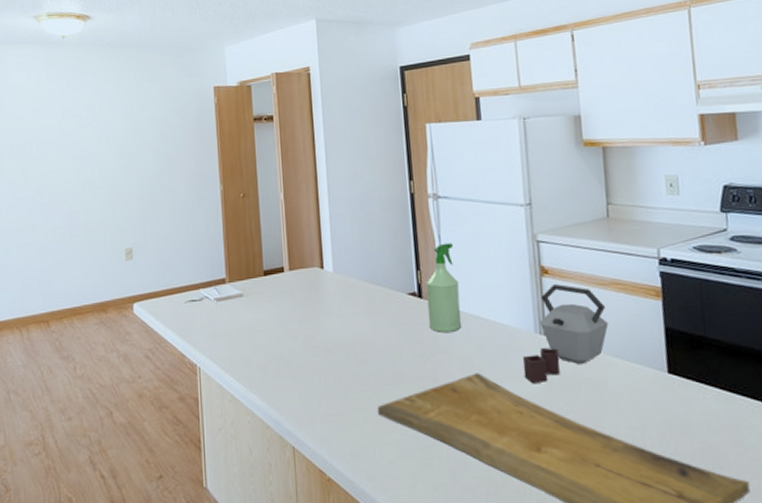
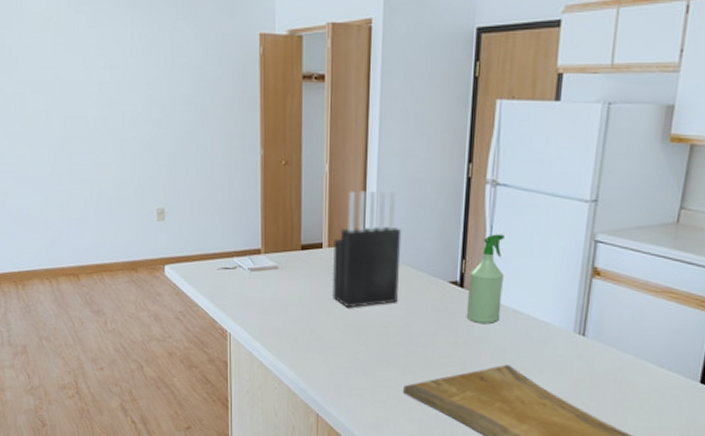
knife block: none [293,211,361,330] -> present [331,190,402,308]
kettle: present [522,283,609,383] -> none [554,286,653,380]

